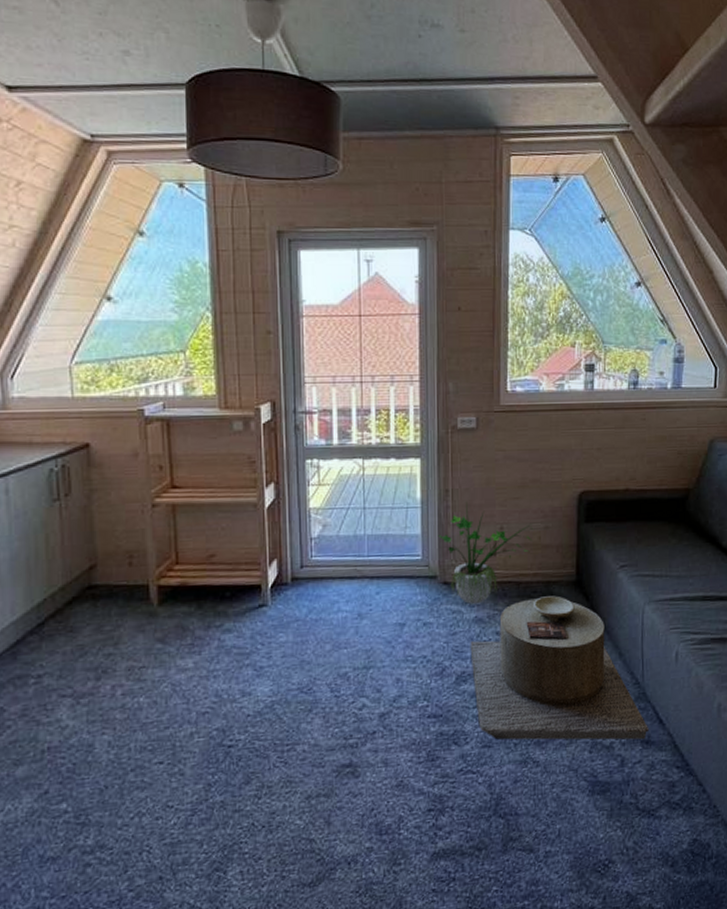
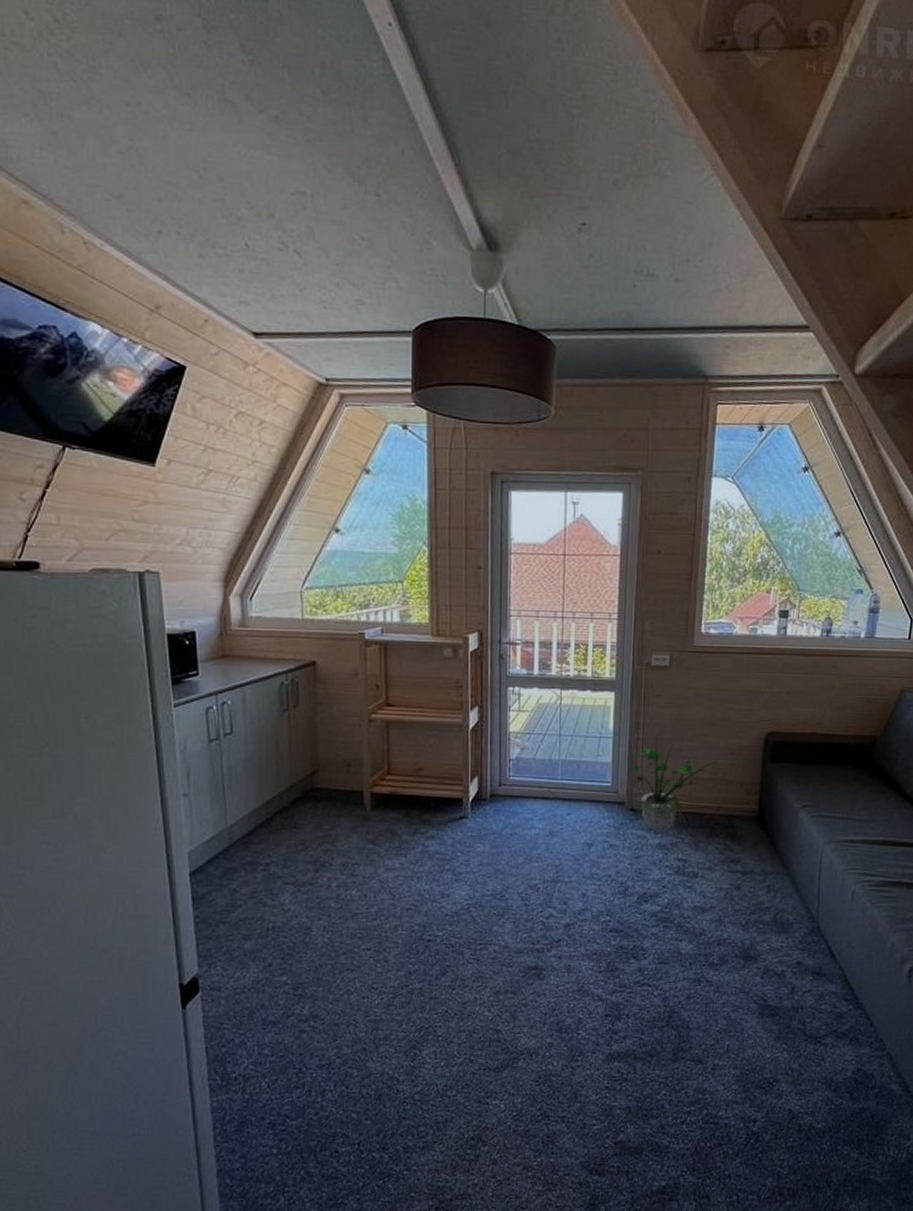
side table: present [470,595,650,740] -> none [652,829,821,971]

